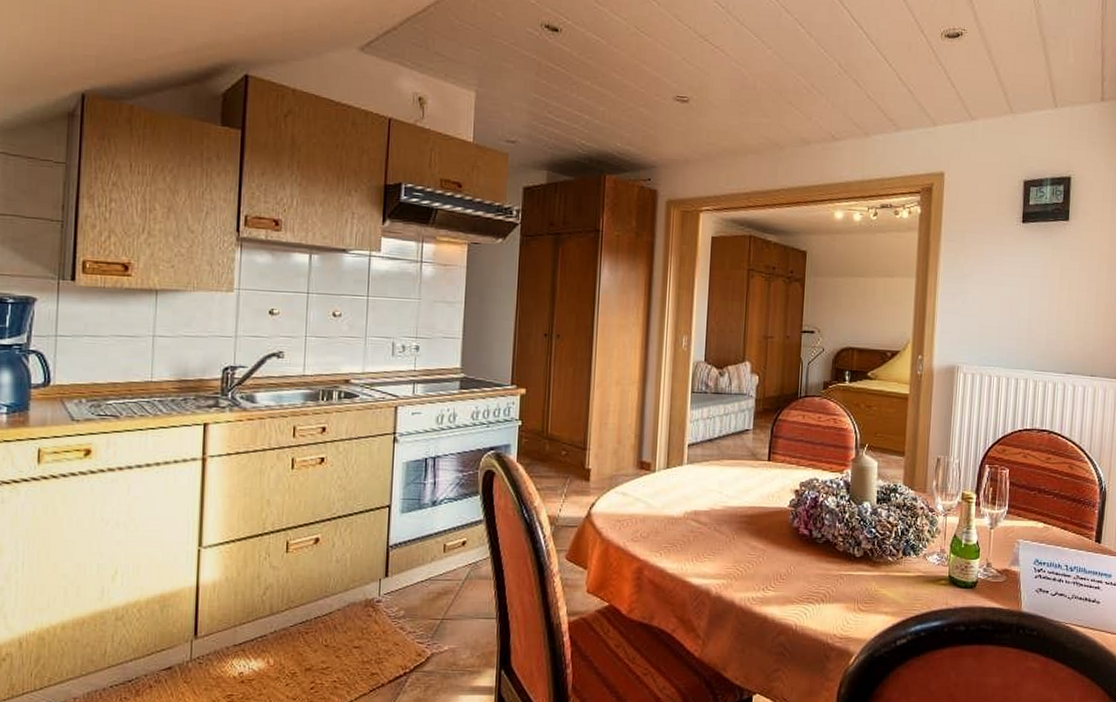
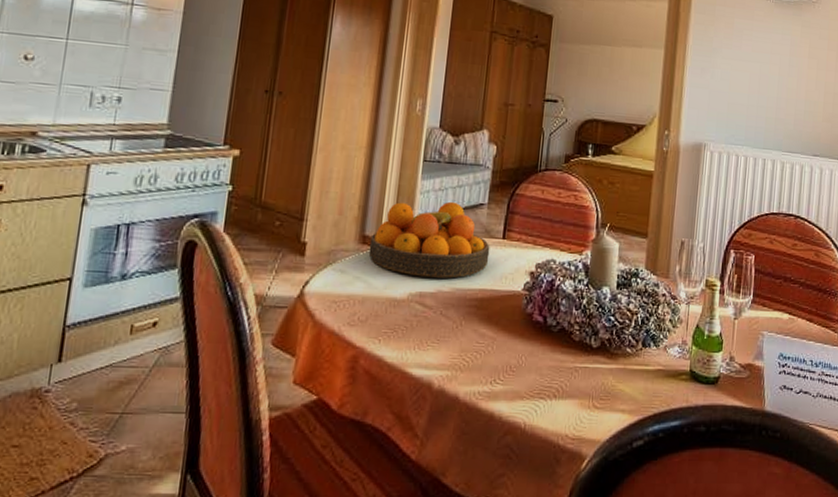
fruit bowl: none [646,428,757,498] -> present [368,201,490,278]

